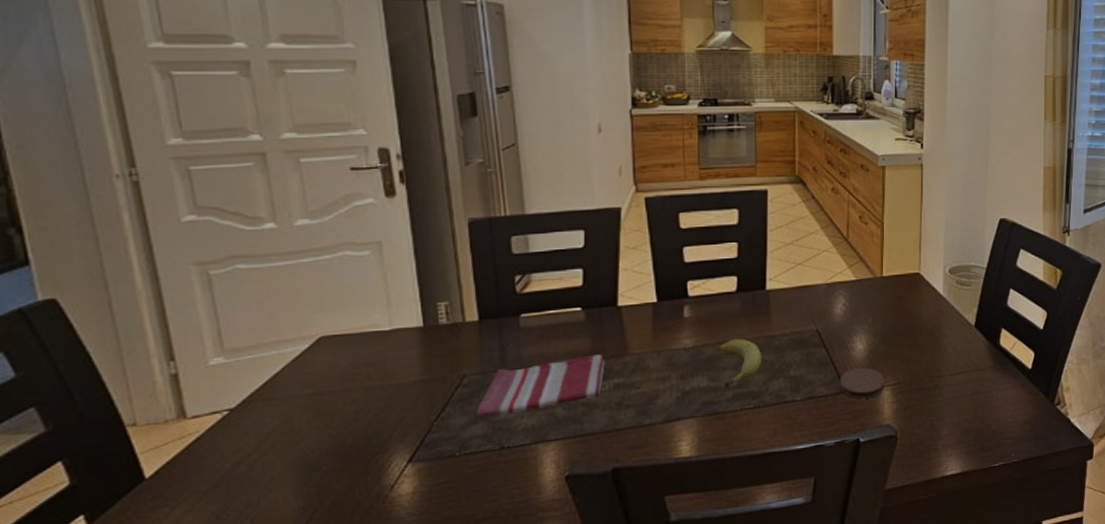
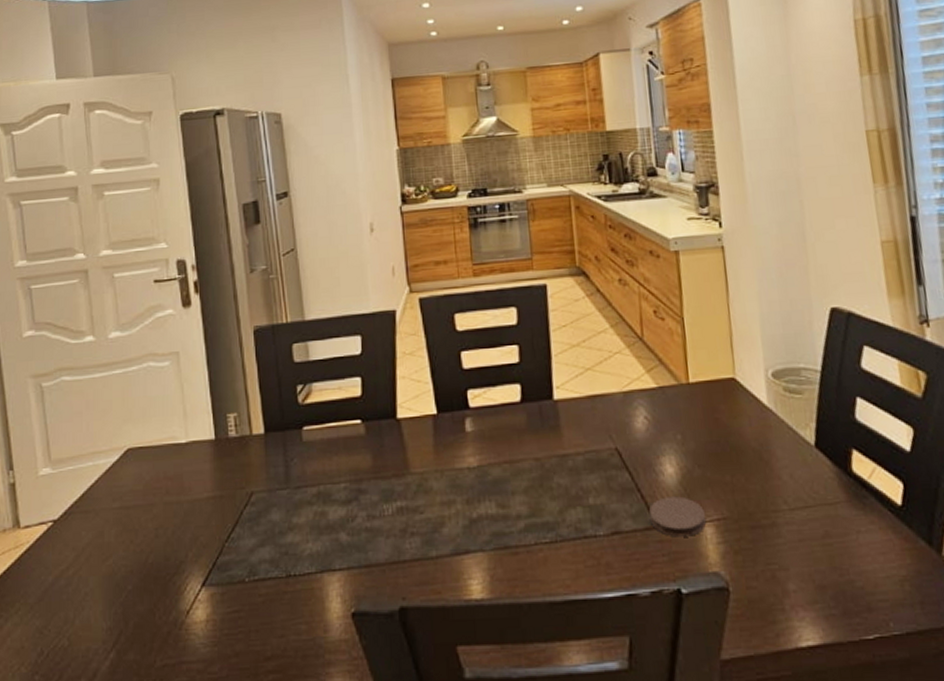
dish towel: present [476,354,605,419] -> none [263,472,387,541]
fruit: present [718,339,763,389] -> none [505,458,556,517]

